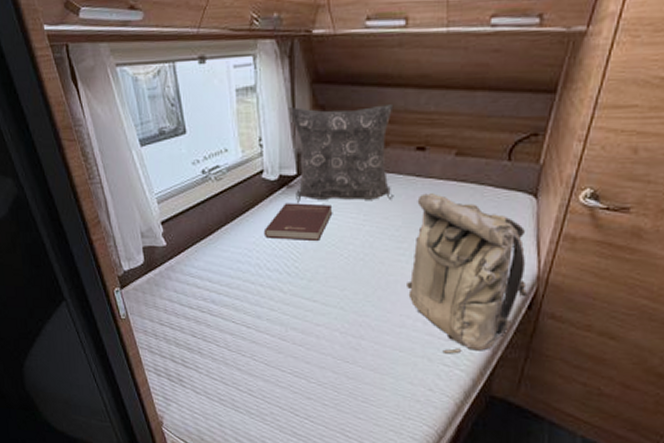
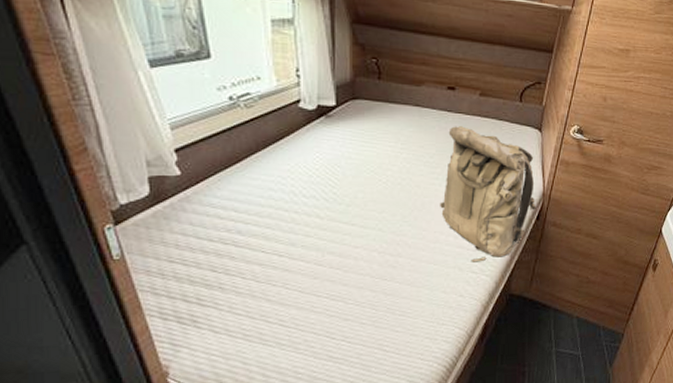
book: present [263,203,333,240] -> none [299,131,372,167]
pillow: present [289,104,394,203] -> none [329,43,428,132]

